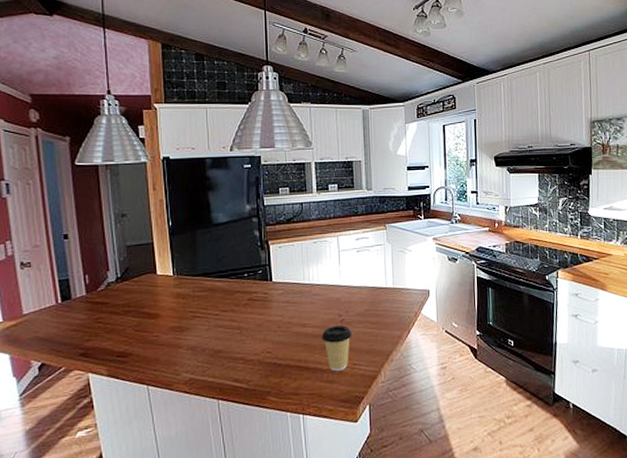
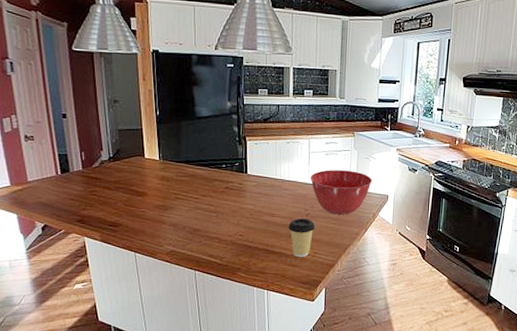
mixing bowl: none [342,266,410,318] -> present [310,169,372,215]

